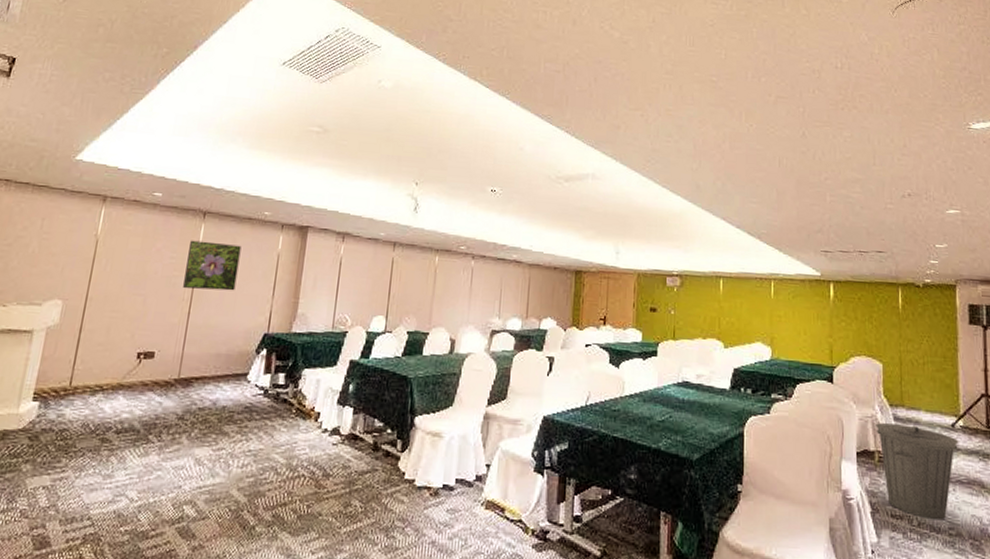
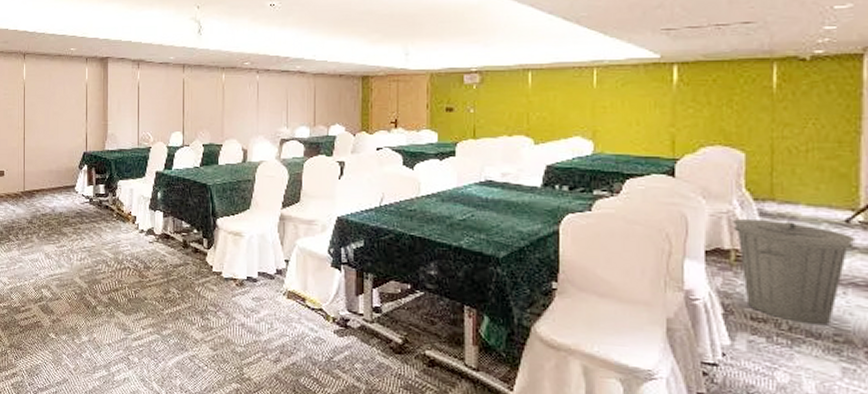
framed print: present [183,240,242,291] -> none [17,78,56,119]

